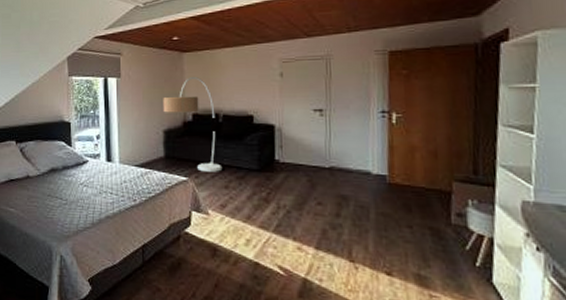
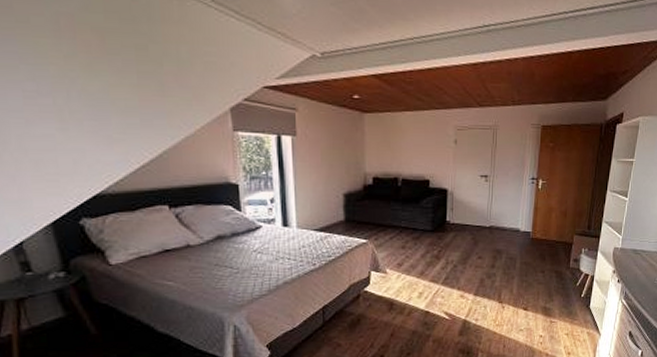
floor lamp: present [163,77,223,172] -> none [343,140,400,234]

